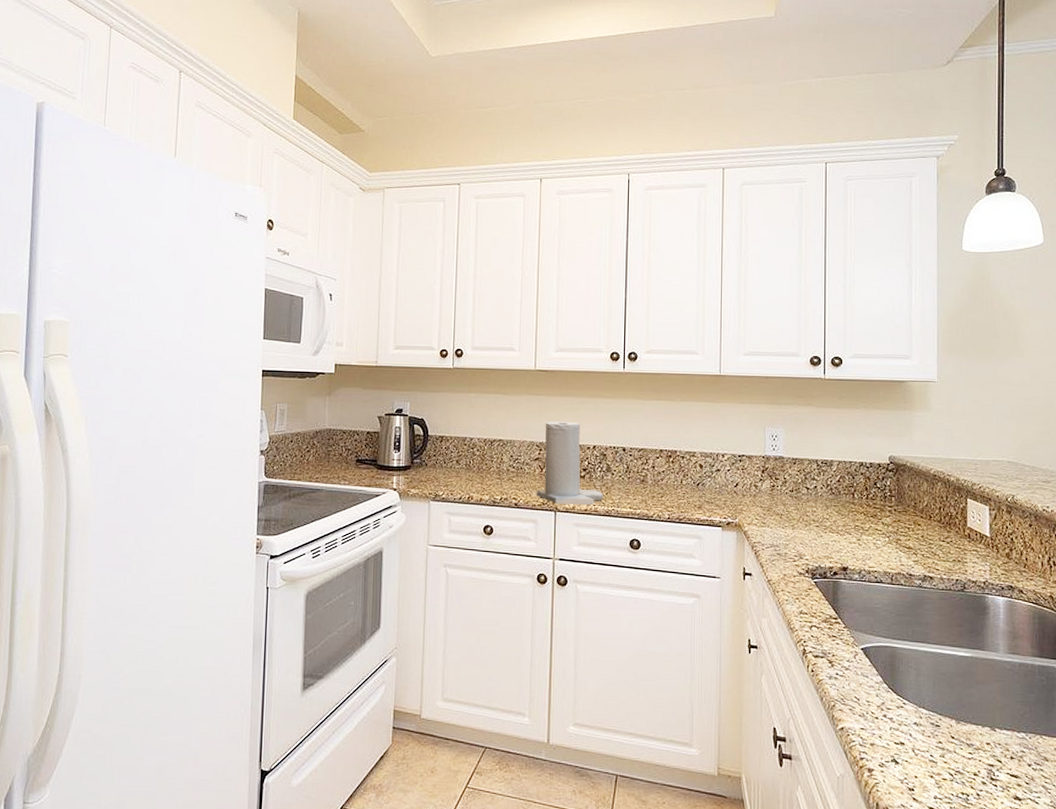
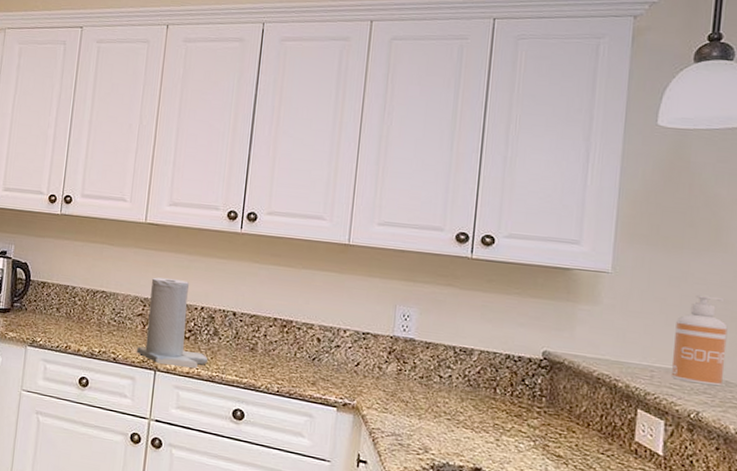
soap dispenser: none [990,394,1030,472] -> present [670,294,728,387]

